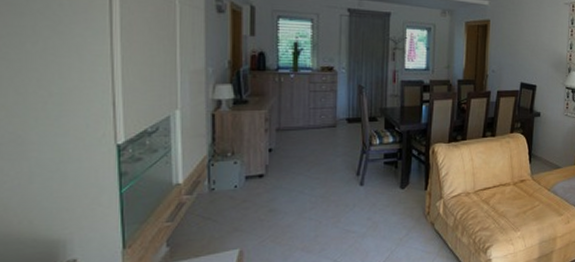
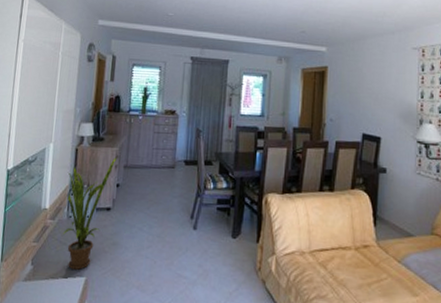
house plant: none [204,119,266,243] -> present [63,156,117,270]

